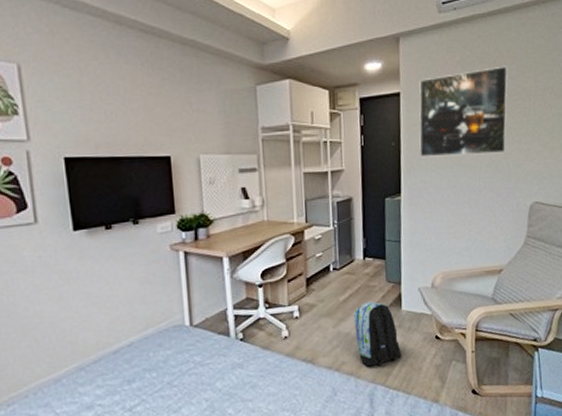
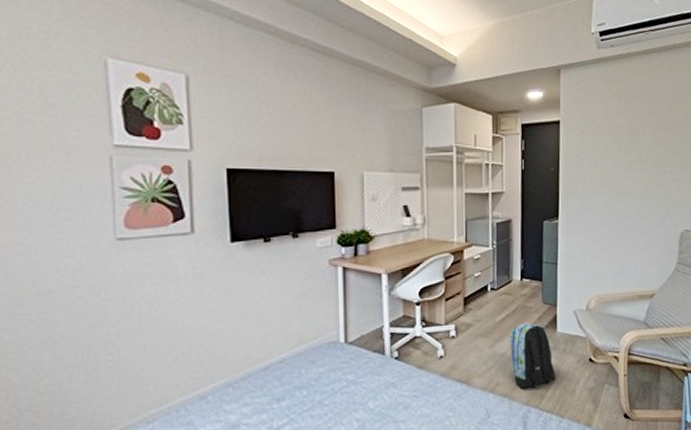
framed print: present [419,66,508,158] -> none [577,100,661,183]

